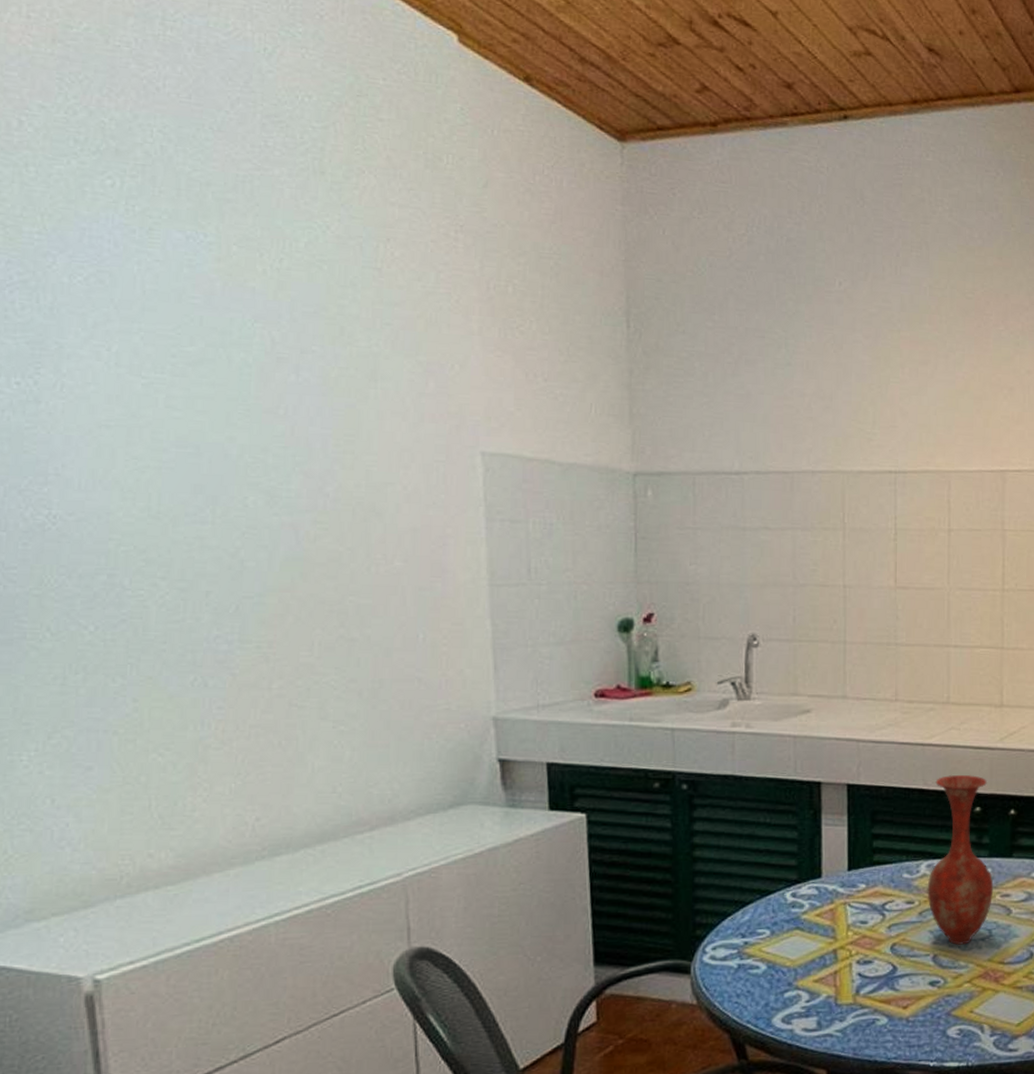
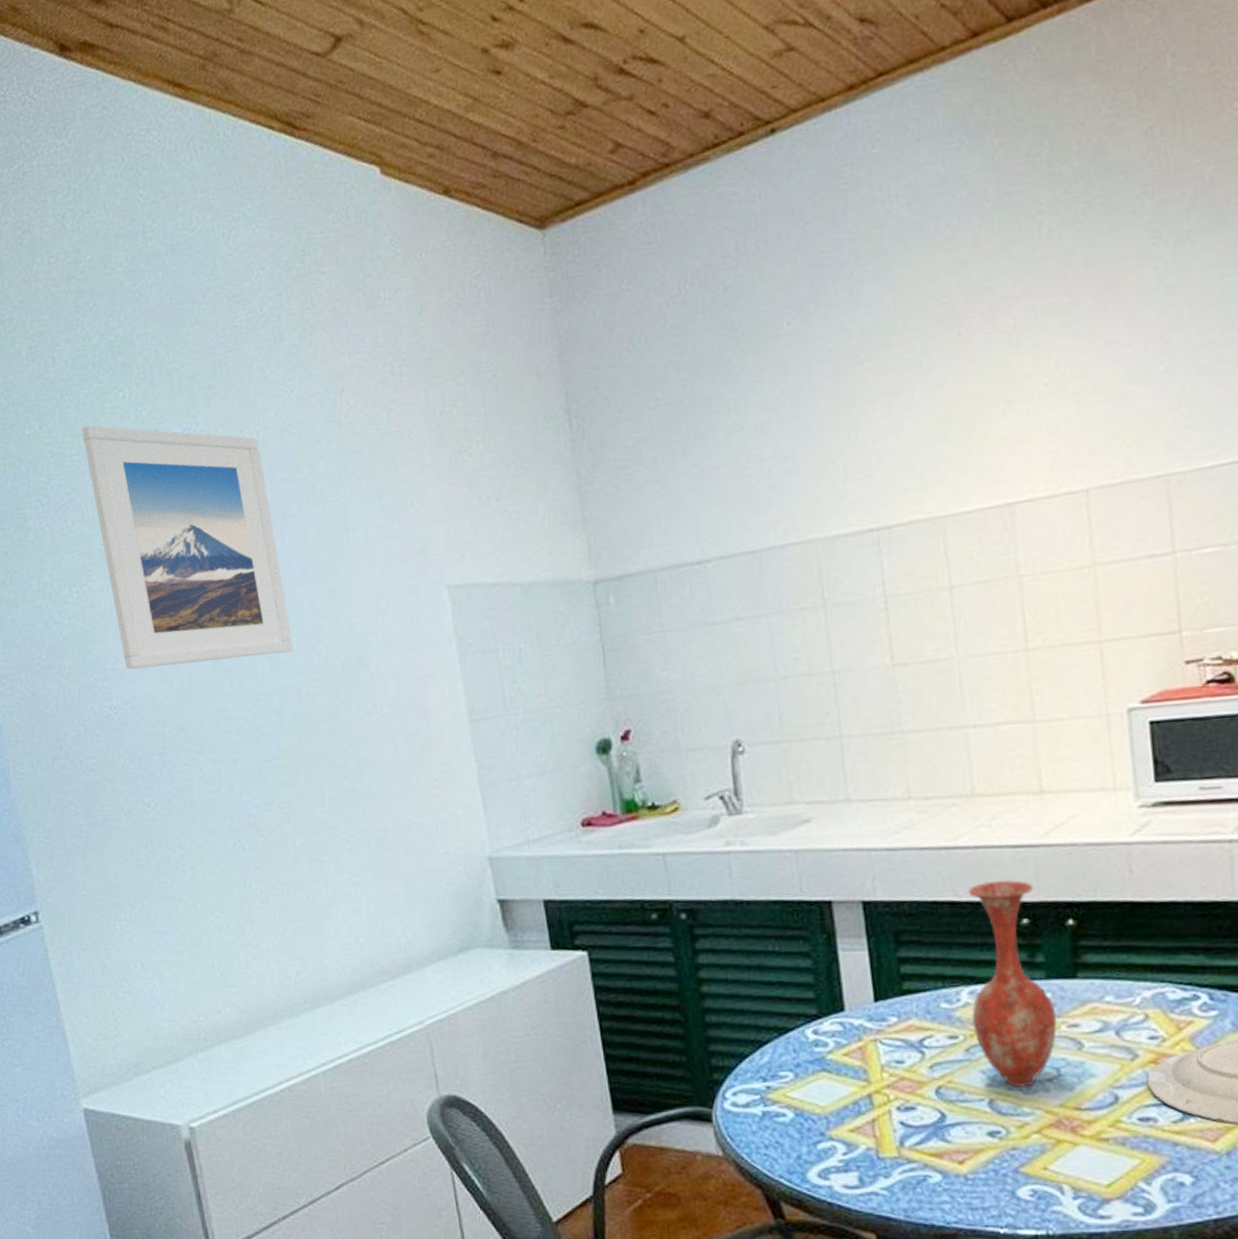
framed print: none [49,205,296,490] -> present [82,425,294,670]

